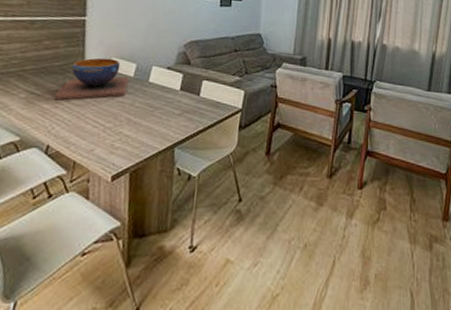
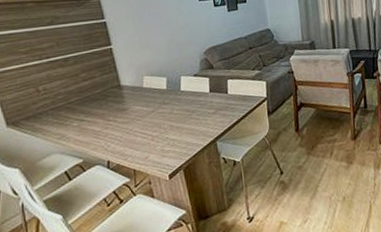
decorative bowl: present [53,57,129,100] -> none [102,77,164,123]

